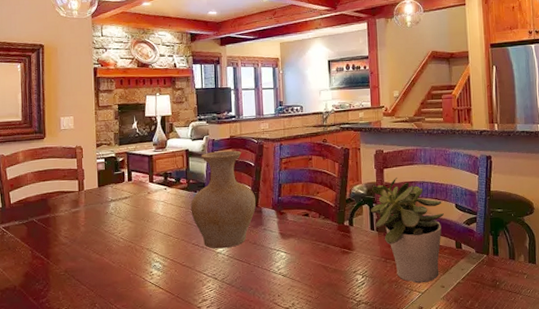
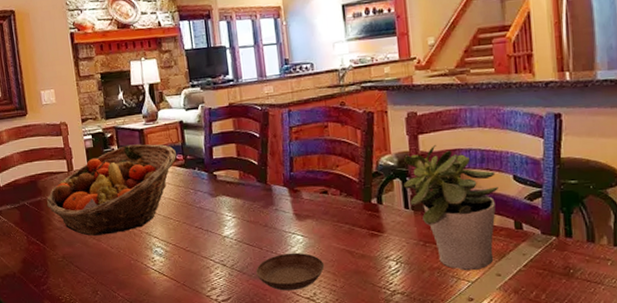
fruit basket: none [54,168,180,251] -> present [46,144,176,236]
vase: present [190,150,256,249] -> none [190,119,264,233]
saucer: none [243,267,303,302] -> present [256,252,325,291]

